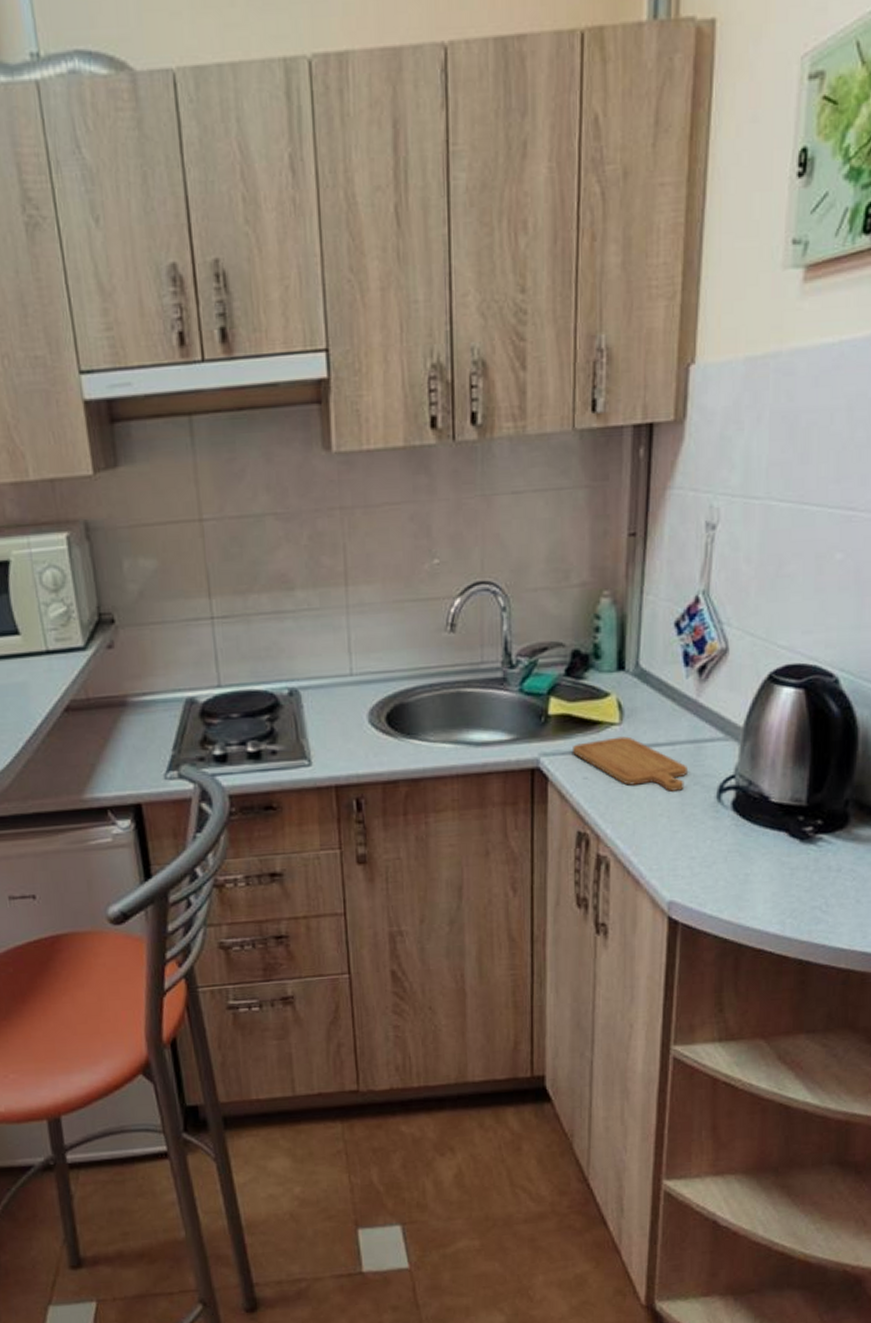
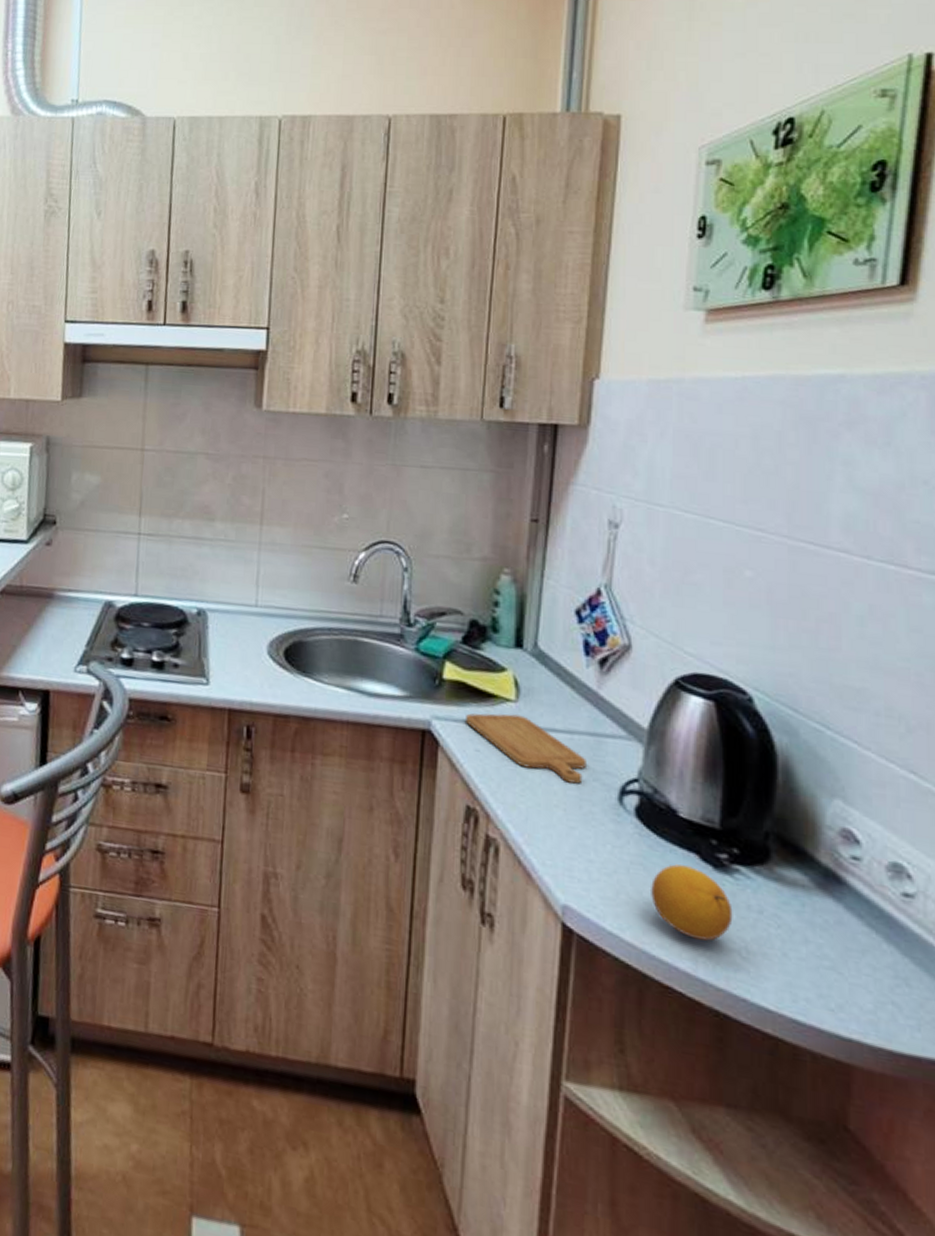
fruit: none [744,844,816,905] -> present [649,864,733,941]

